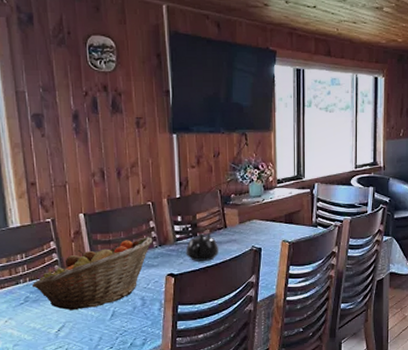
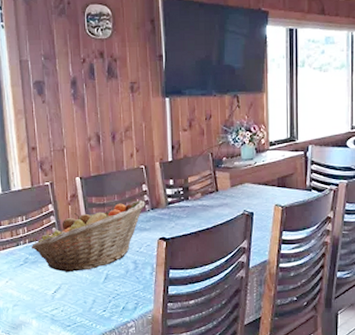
teapot: present [185,233,220,261] -> none [177,197,211,225]

